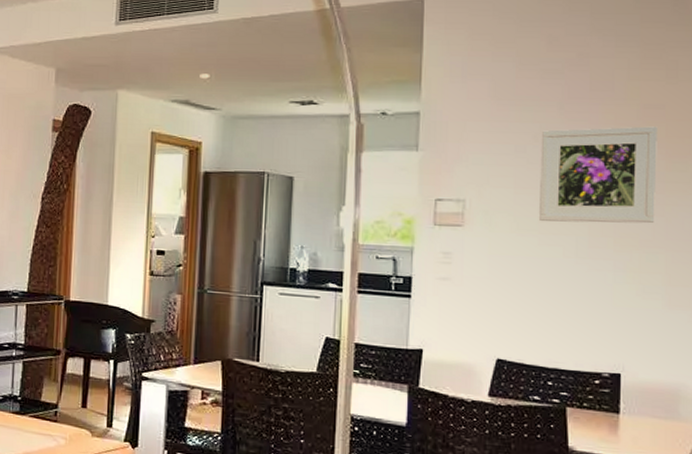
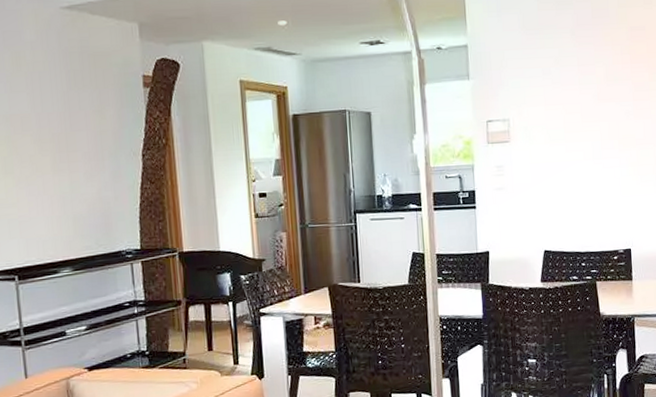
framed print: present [538,126,657,224] -> none [561,45,645,131]

